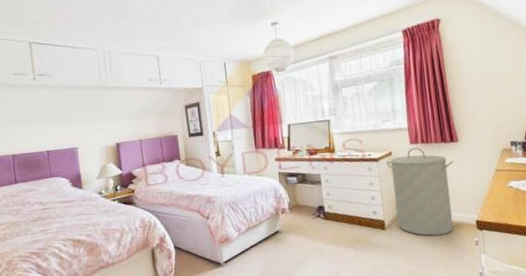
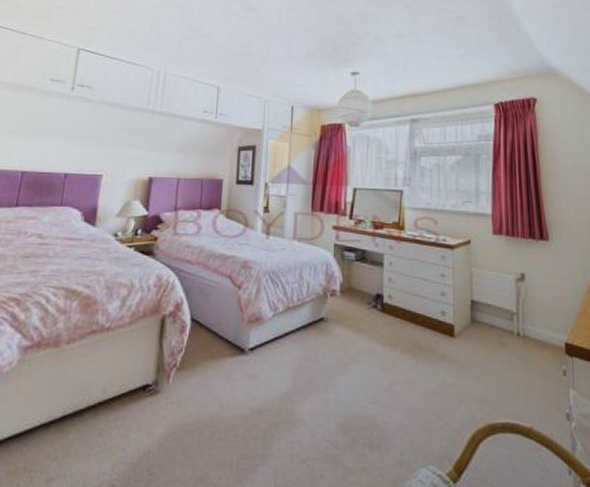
laundry hamper: present [386,147,454,236] -> none [463,240,543,355]

